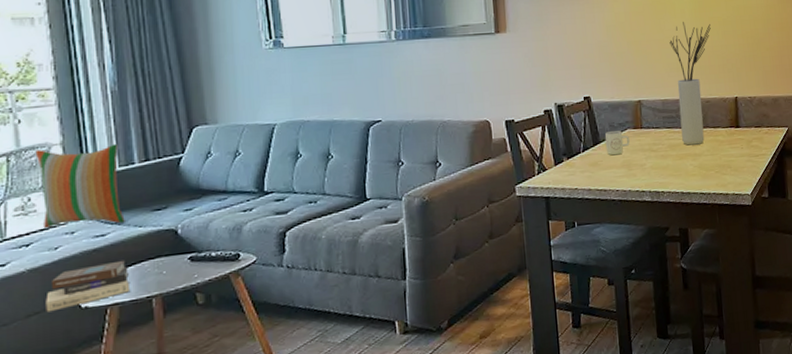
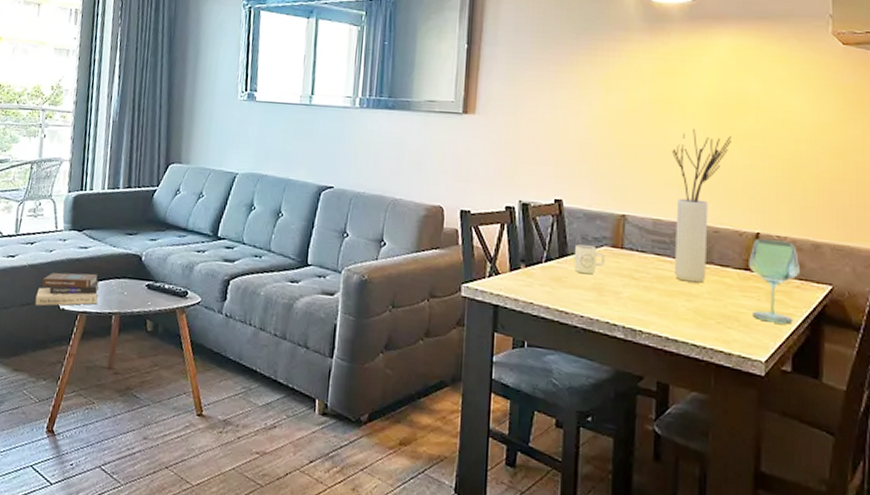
pillow: present [35,143,125,229] -> none [46,162,110,241]
wine glass: none [732,100,766,164] -> present [749,238,799,324]

